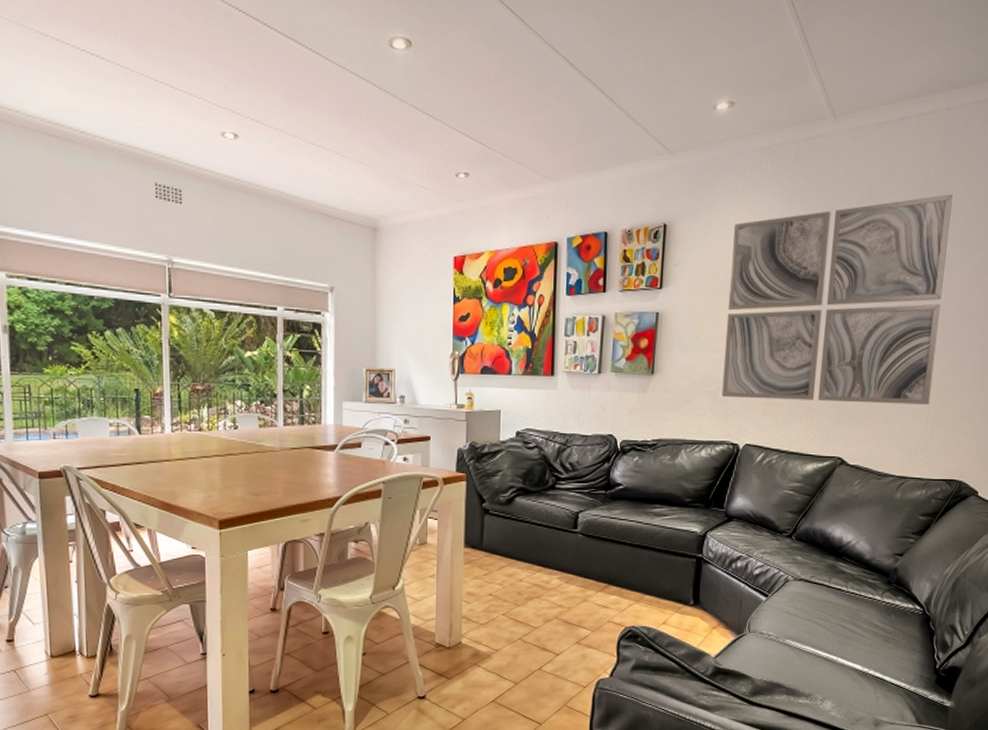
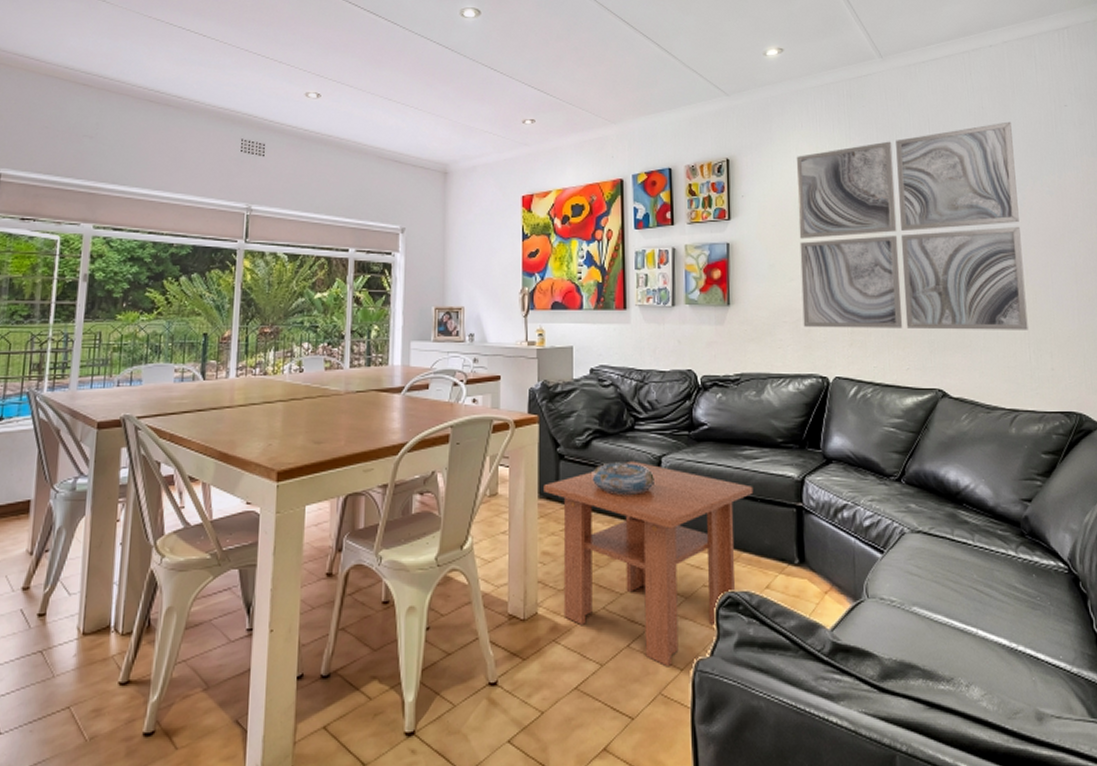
coffee table: none [469,516,660,685] -> present [544,460,754,667]
decorative bowl: none [514,517,571,545] -> present [592,462,654,495]

